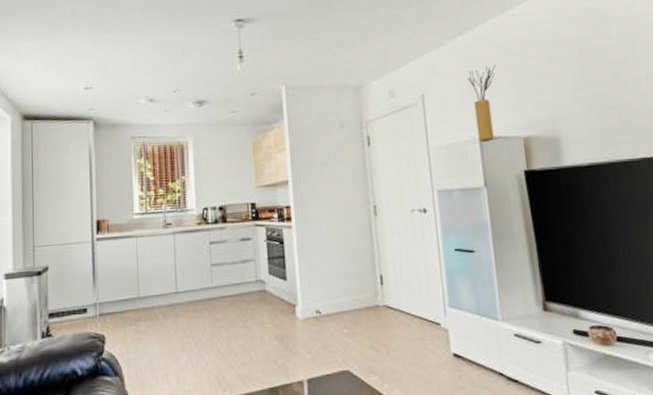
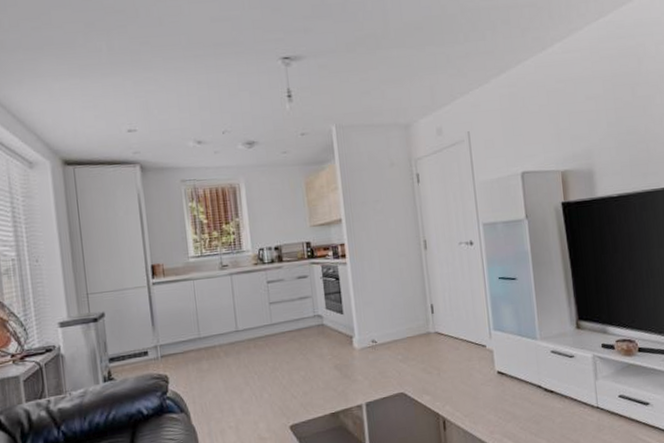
vase: present [468,65,496,142] -> none [511,102,537,177]

